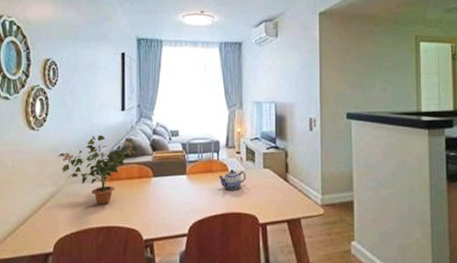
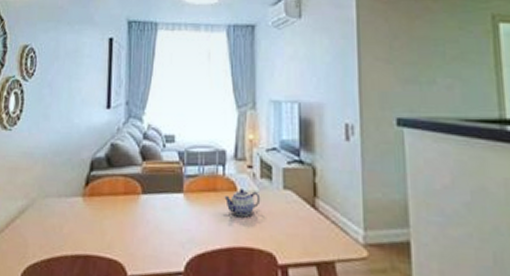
potted plant: present [57,135,139,204] -> none [30,137,126,226]

